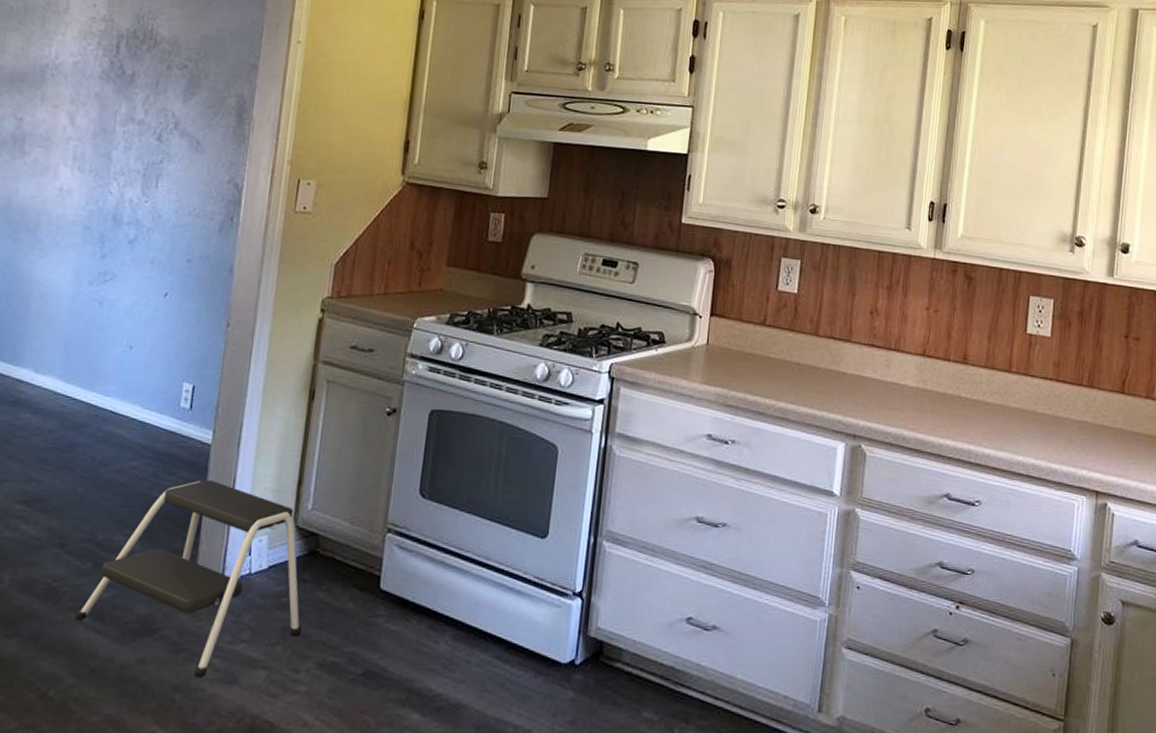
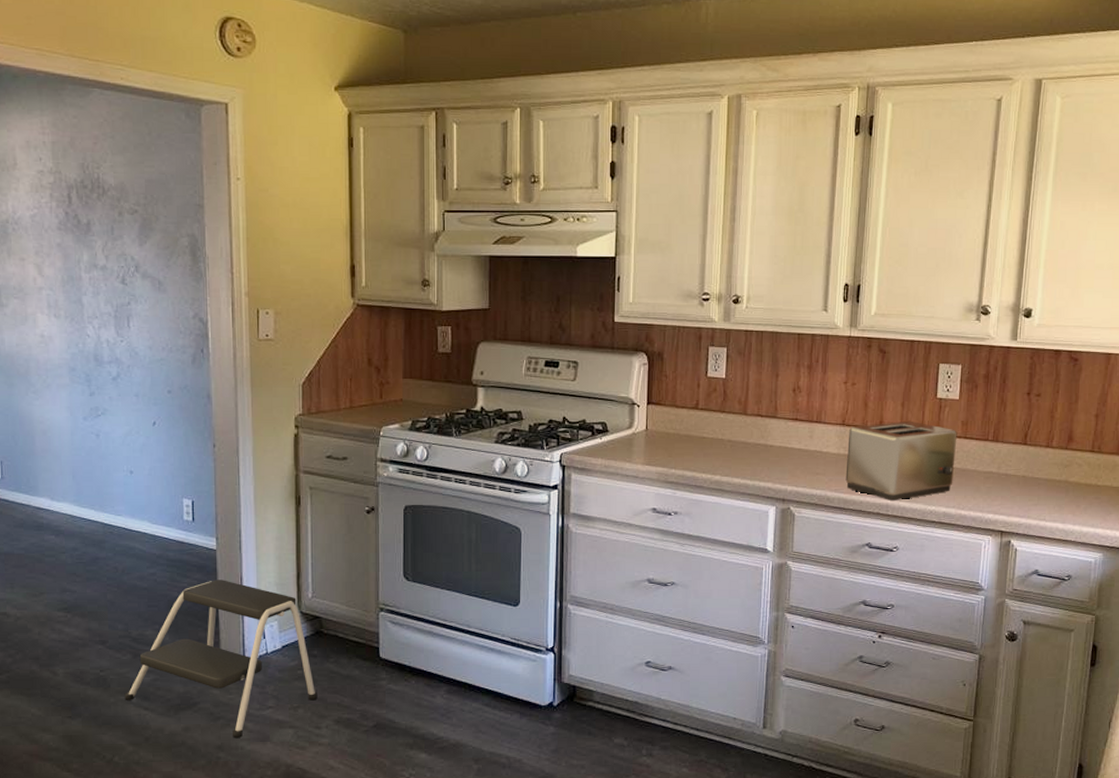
toaster: none [924,356,1049,448] -> present [845,420,957,502]

